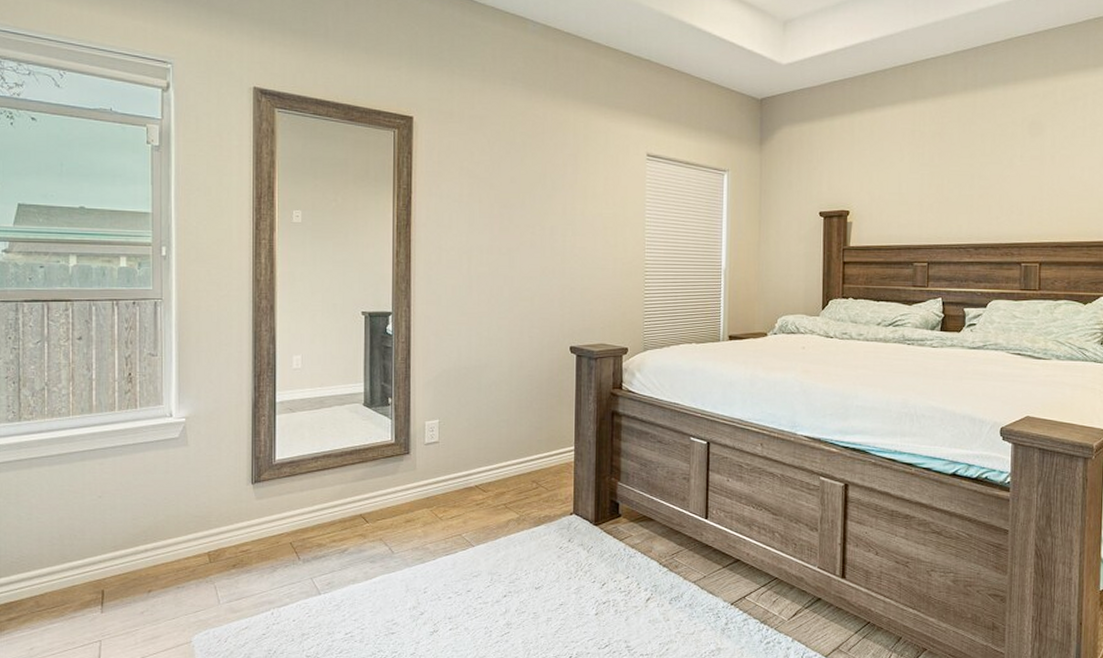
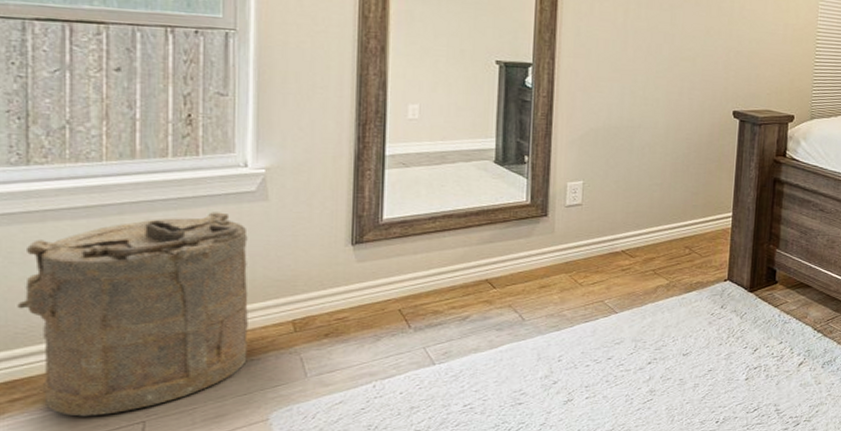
laundry hamper: none [13,457,175,635] -> present [17,212,248,417]

